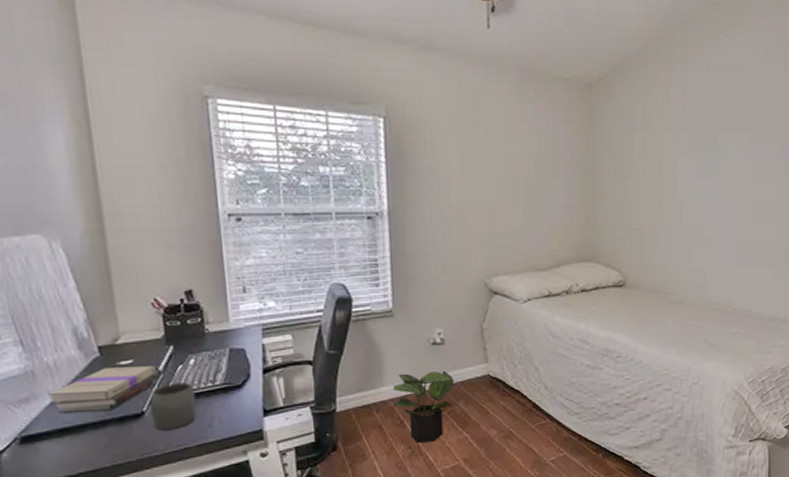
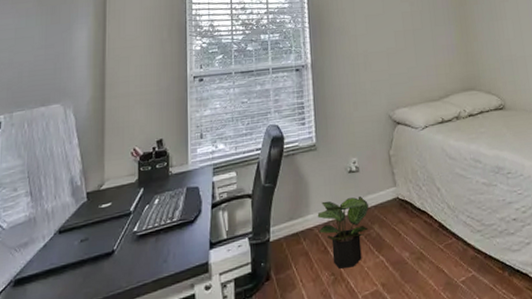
books: present [48,366,161,413] -> none [42,207,132,255]
mug: present [149,382,197,430] -> none [119,220,157,267]

